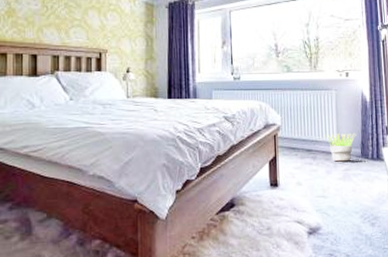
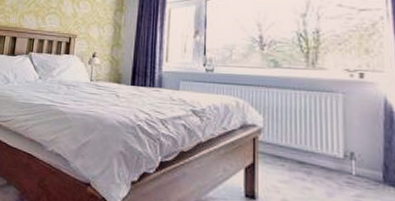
potted plant: present [323,132,357,162] -> none [323,145,376,186]

